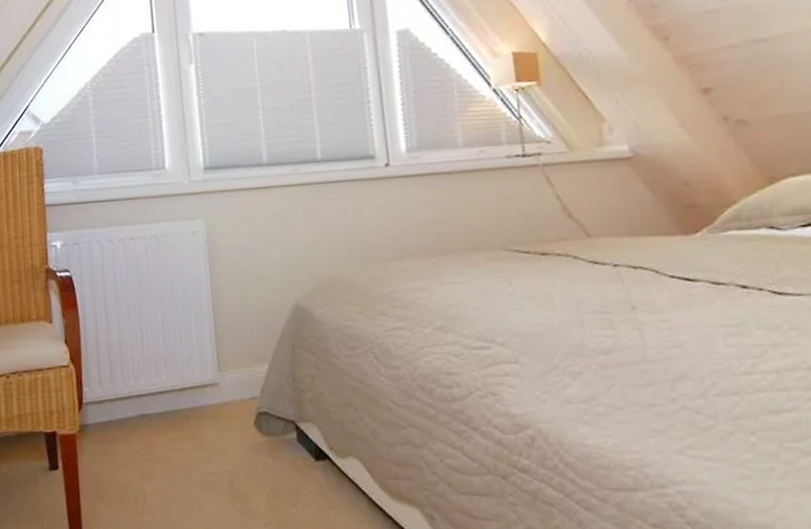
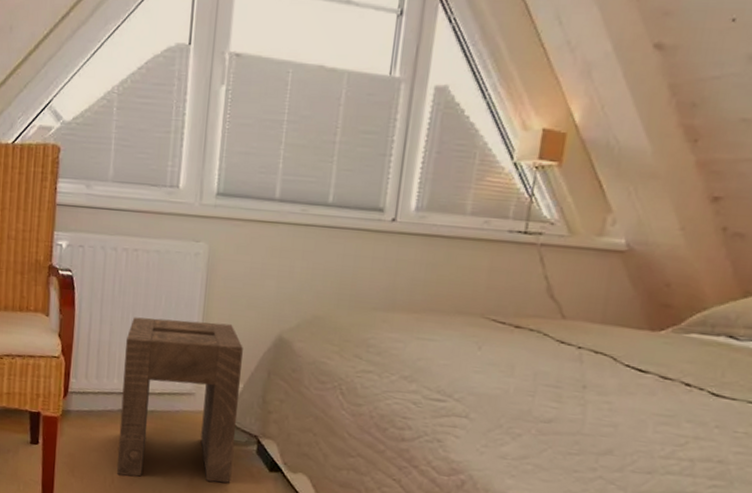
stool: none [135,301,276,493] -> present [117,317,243,483]

